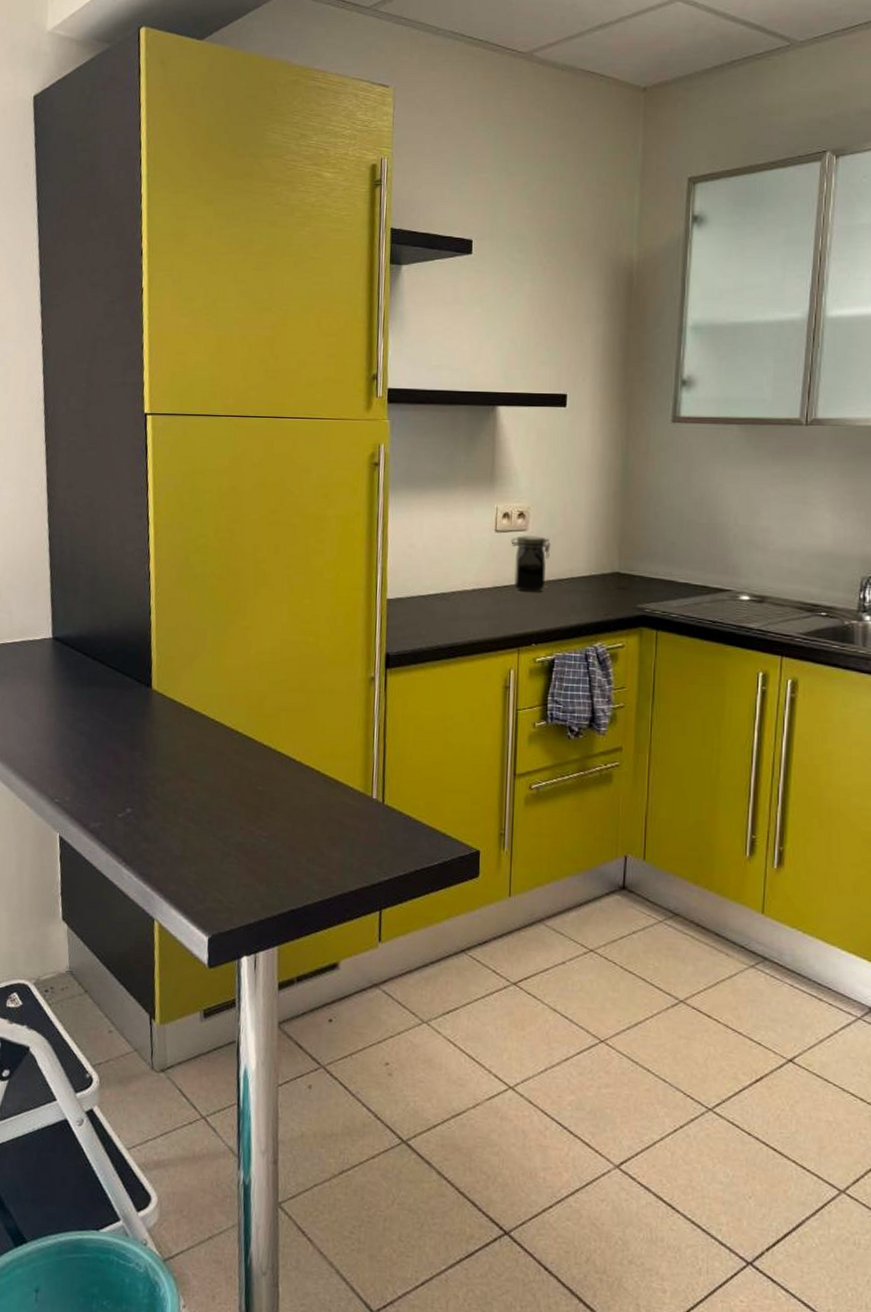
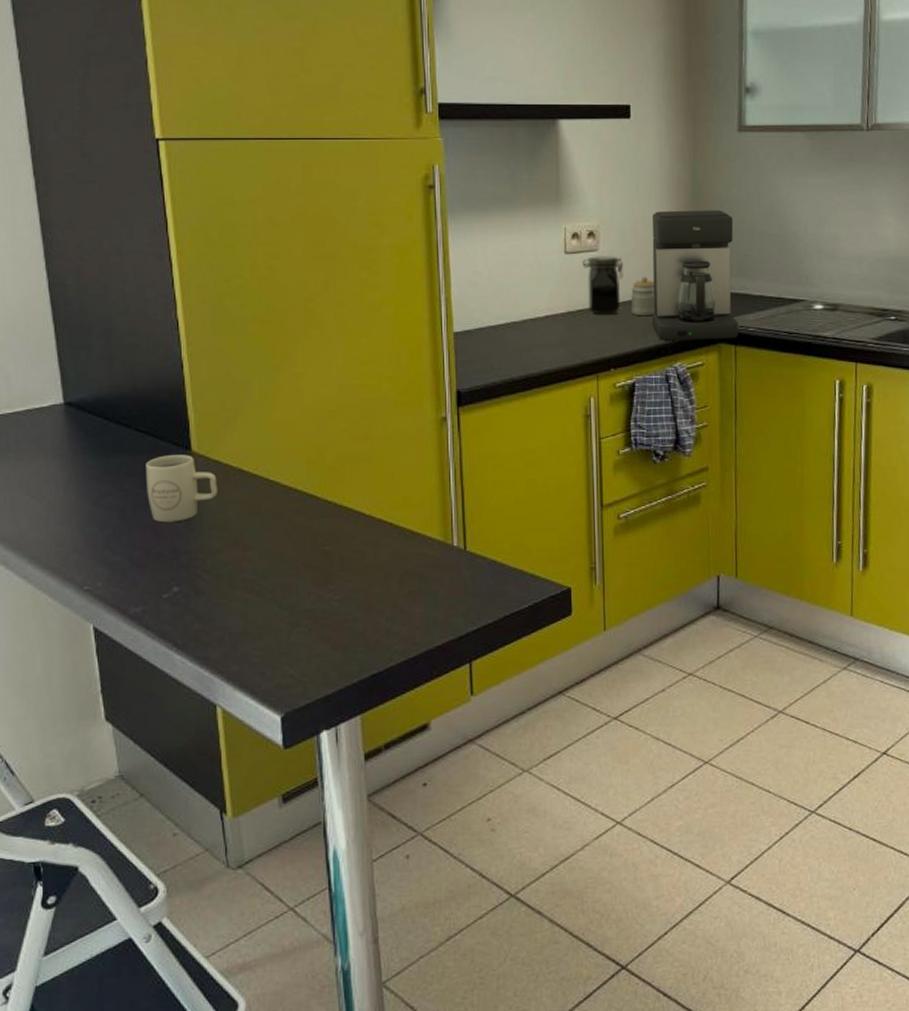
mug: none [112,690,171,751] -> present [145,455,217,523]
jar: none [555,557,580,595] -> present [630,276,655,315]
coffee maker: none [574,496,662,624] -> present [651,210,738,342]

